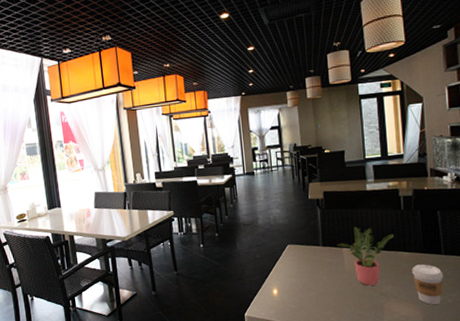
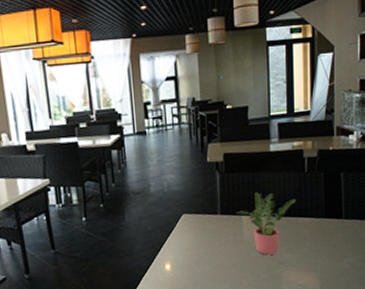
coffee cup: present [412,264,443,305] -> none [312,229,342,271]

